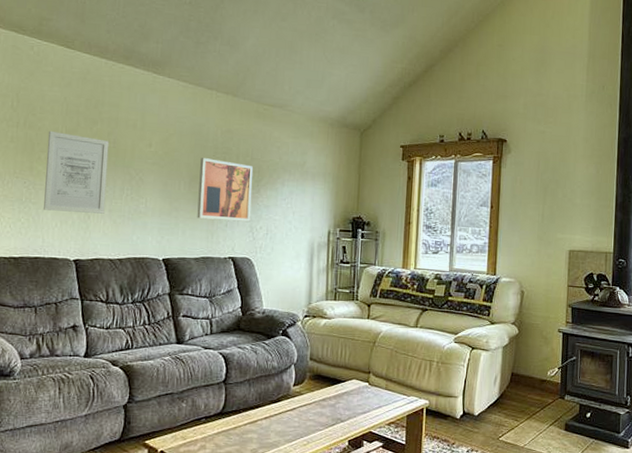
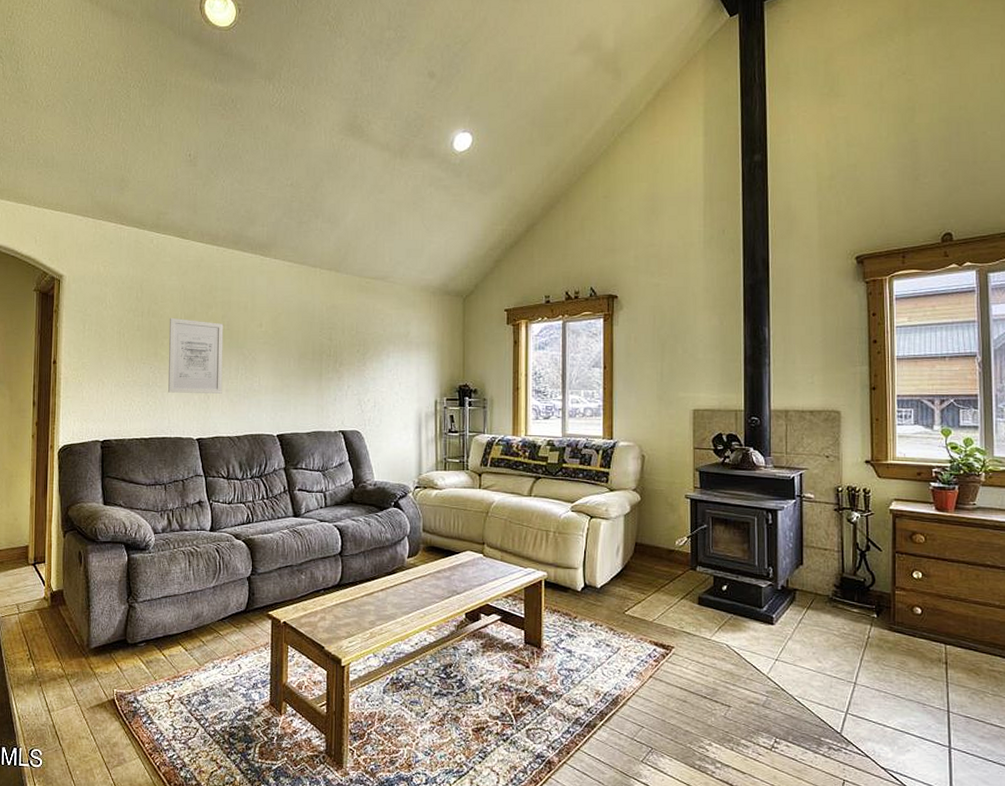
wall art: present [197,158,253,222] -> none [307,334,359,395]

